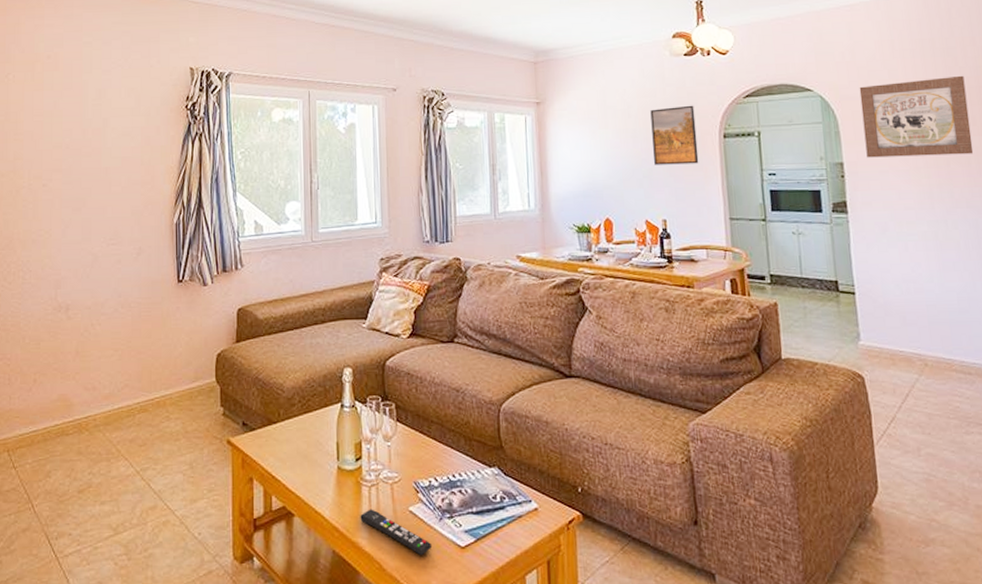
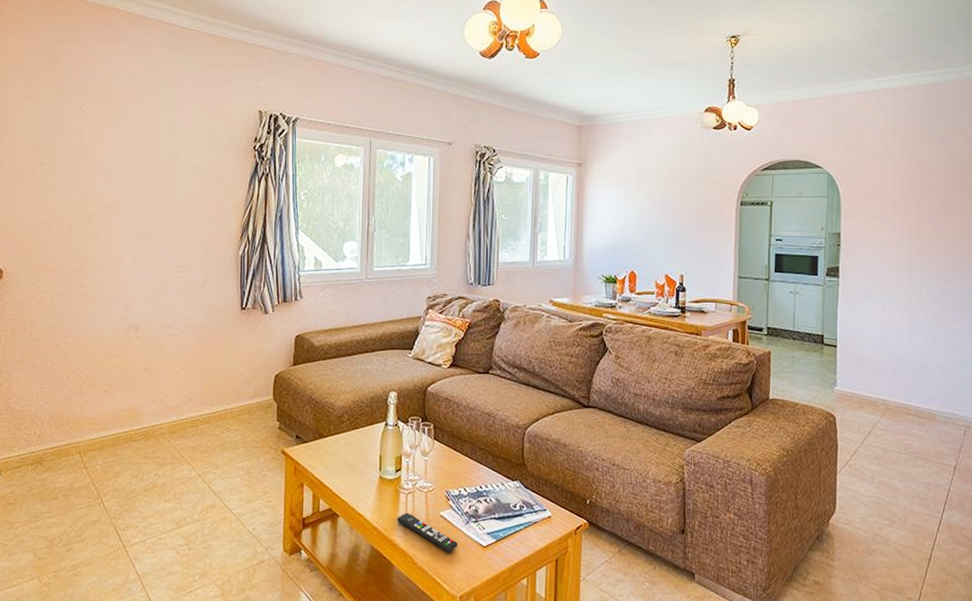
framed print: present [650,105,699,165] -> none [678,174,718,227]
wall art: present [859,75,974,158] -> none [861,162,952,232]

